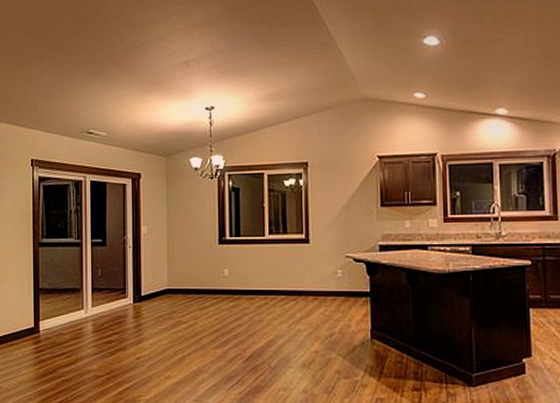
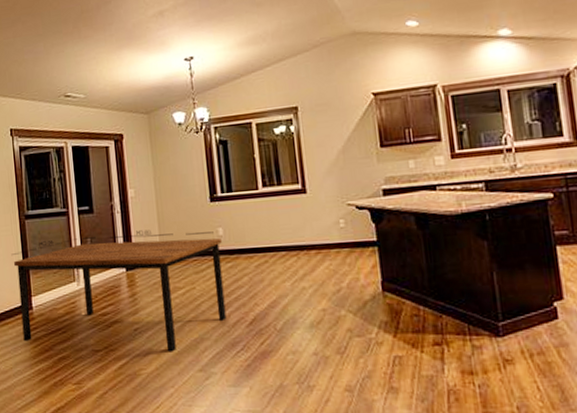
dining table: none [23,265,226,382] -> present [11,229,227,352]

